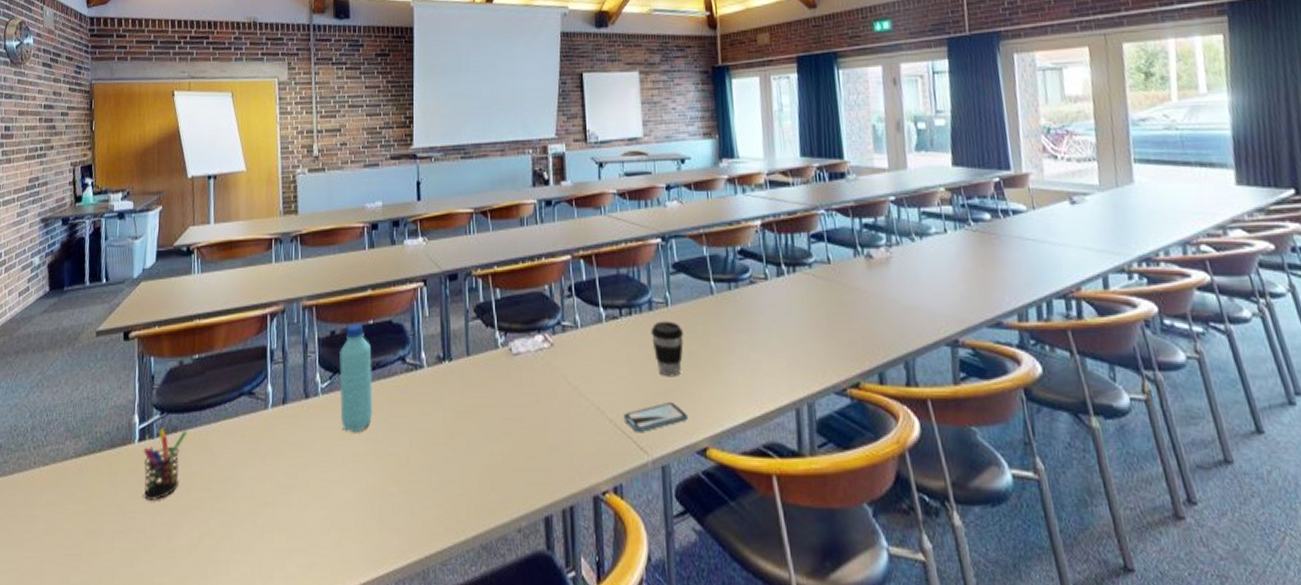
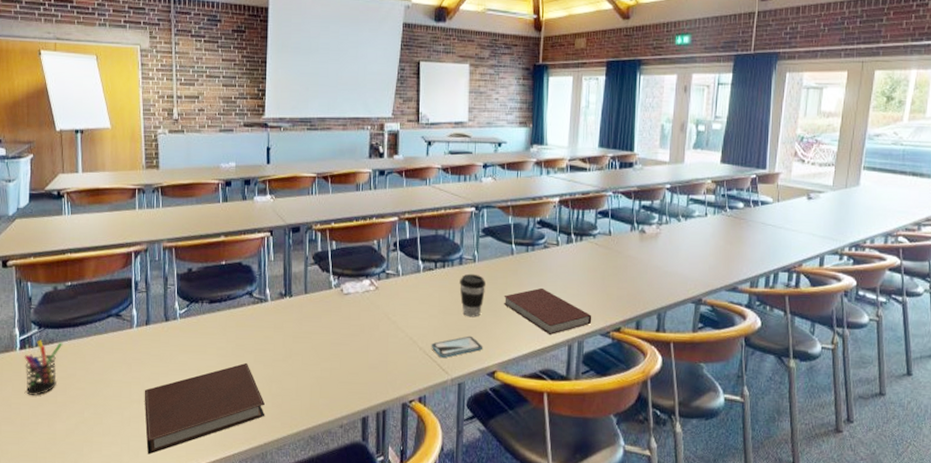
notebook: none [280,448,426,576] -> present [144,362,265,455]
water bottle: present [339,323,373,433] -> none [195,263,224,350]
notebook: none [707,334,822,395] -> present [503,287,592,335]

